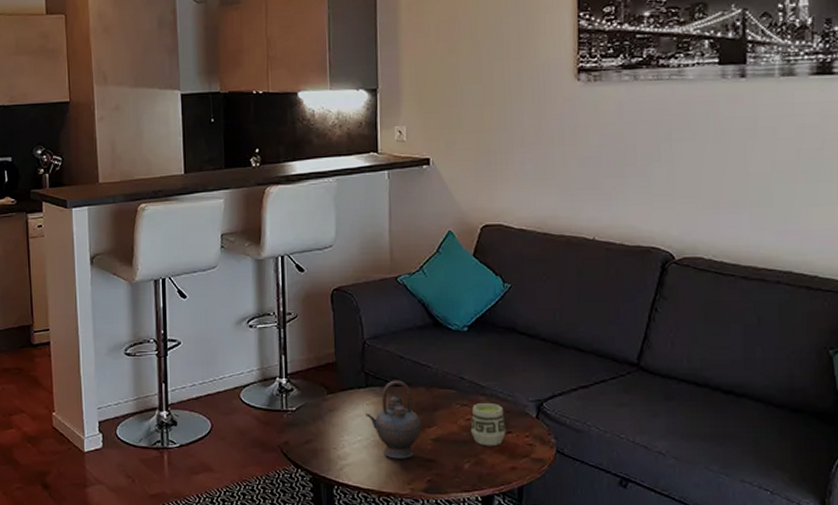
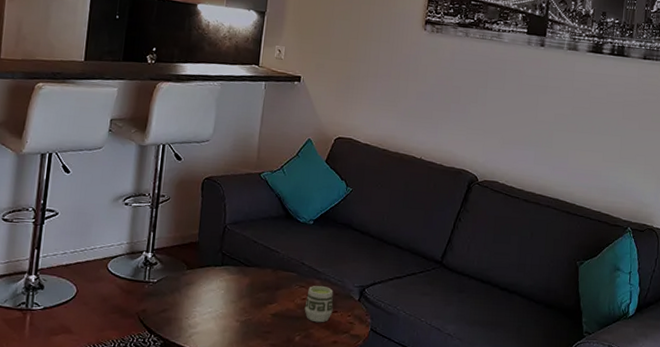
teapot: present [365,380,421,459] -> none [218,261,264,330]

